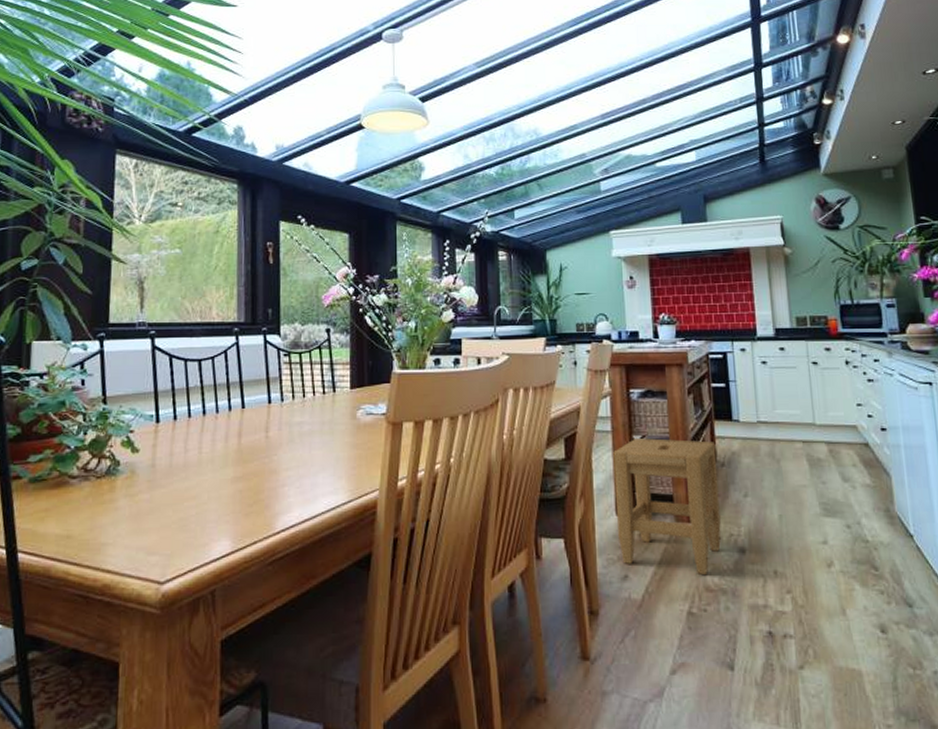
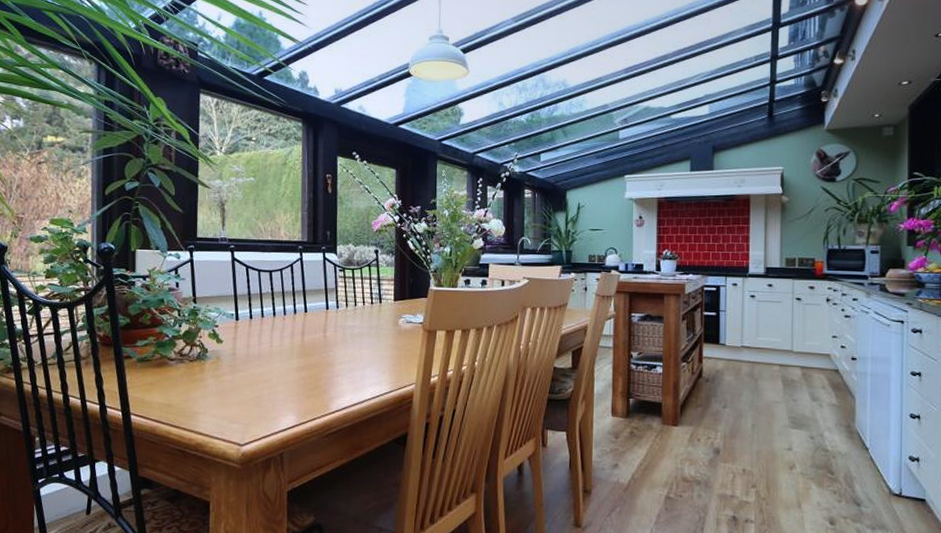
stool: present [613,437,721,576] -> none [612,354,703,469]

